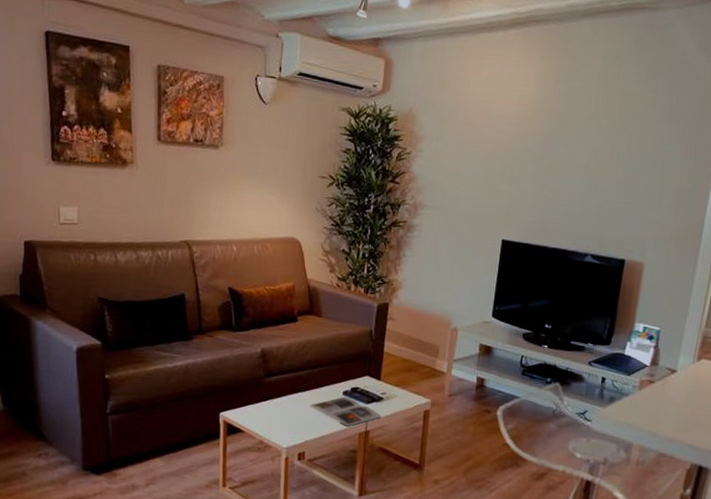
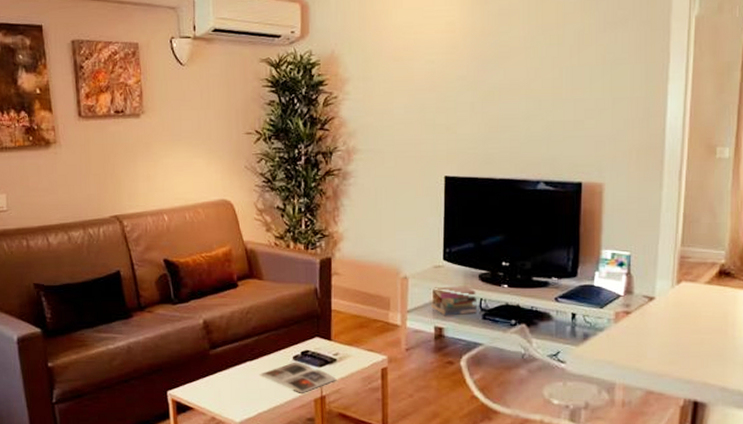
books: none [475,341,519,369] -> present [430,286,478,316]

